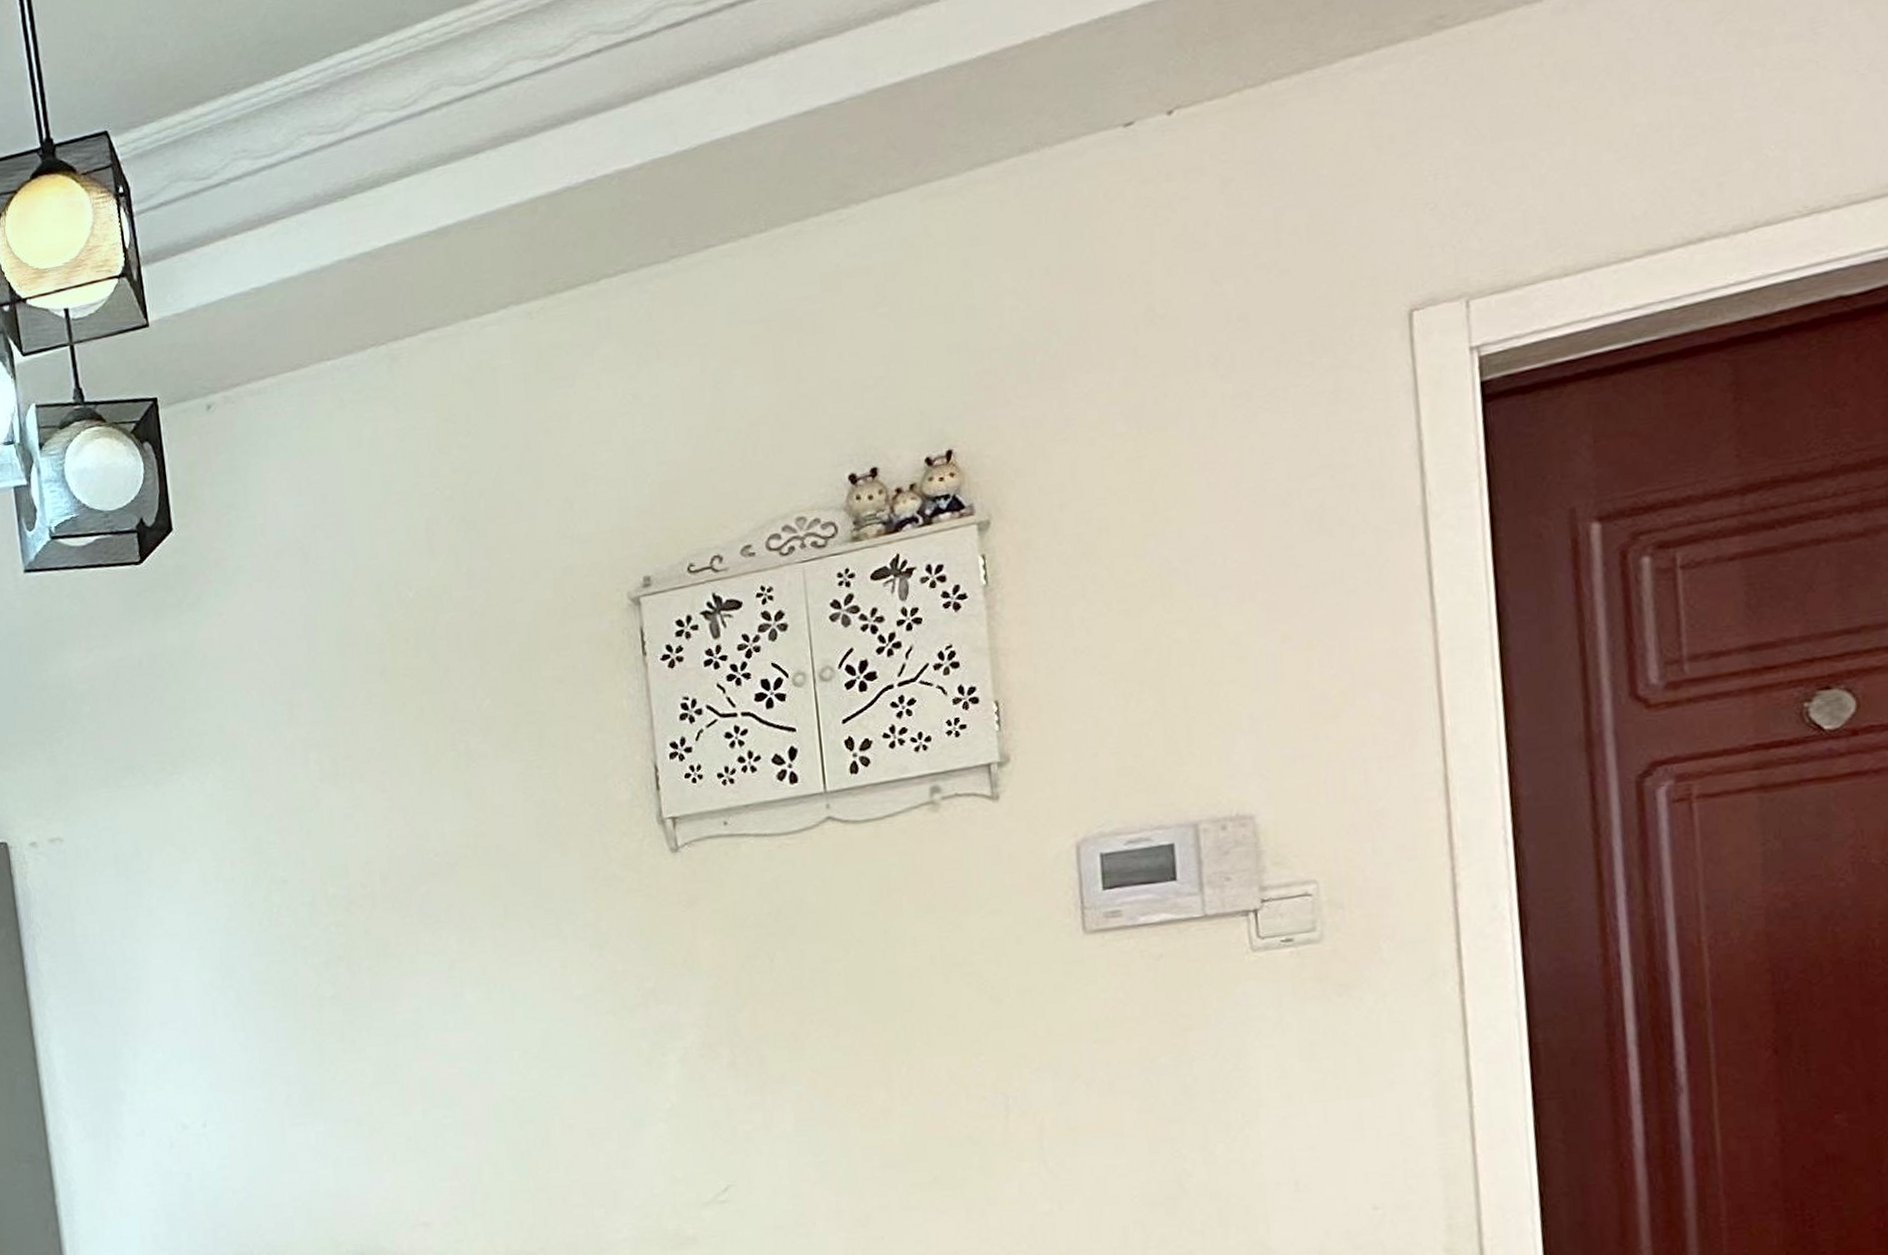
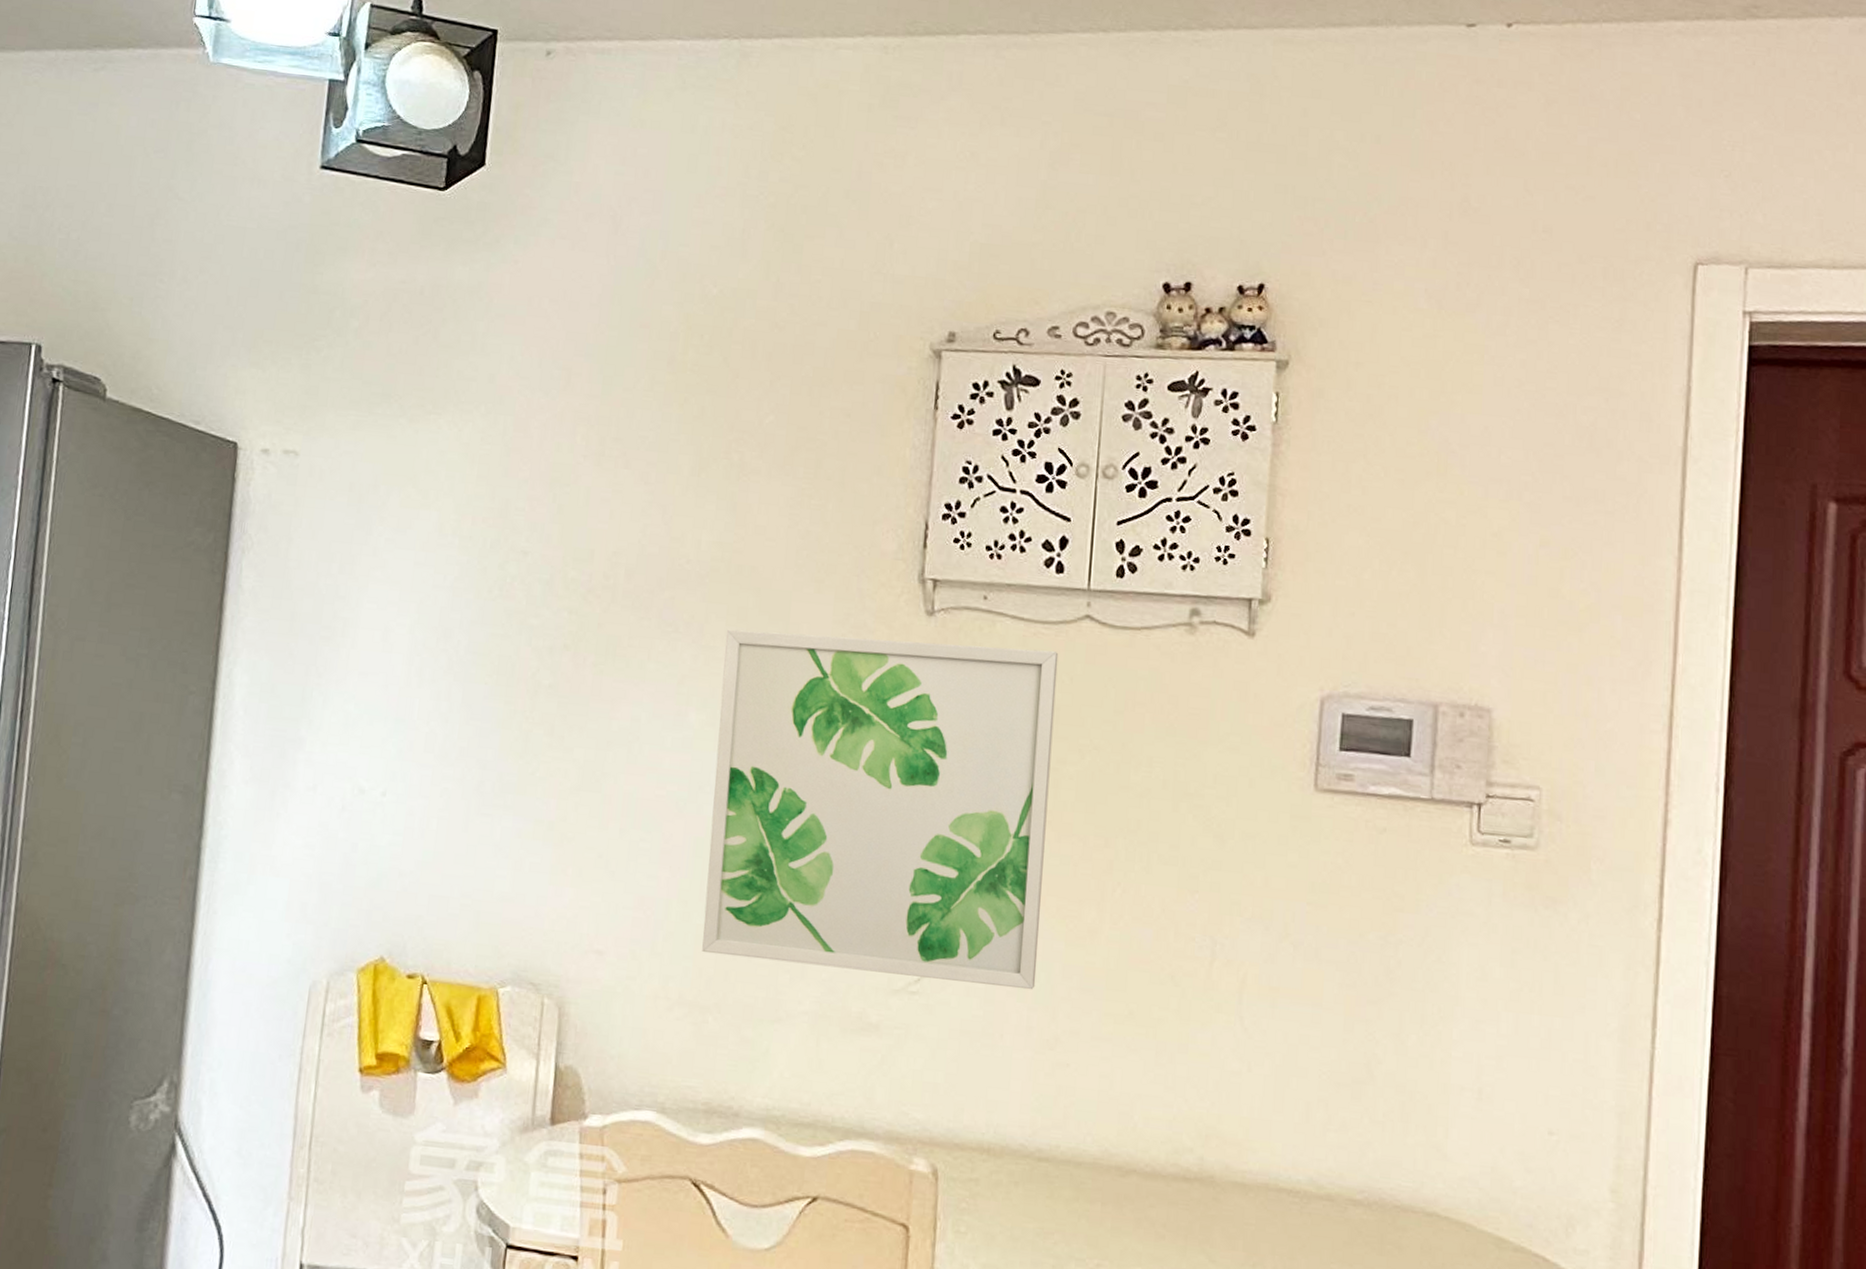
wall art: none [484,859,839,1205] -> present [702,629,1059,990]

